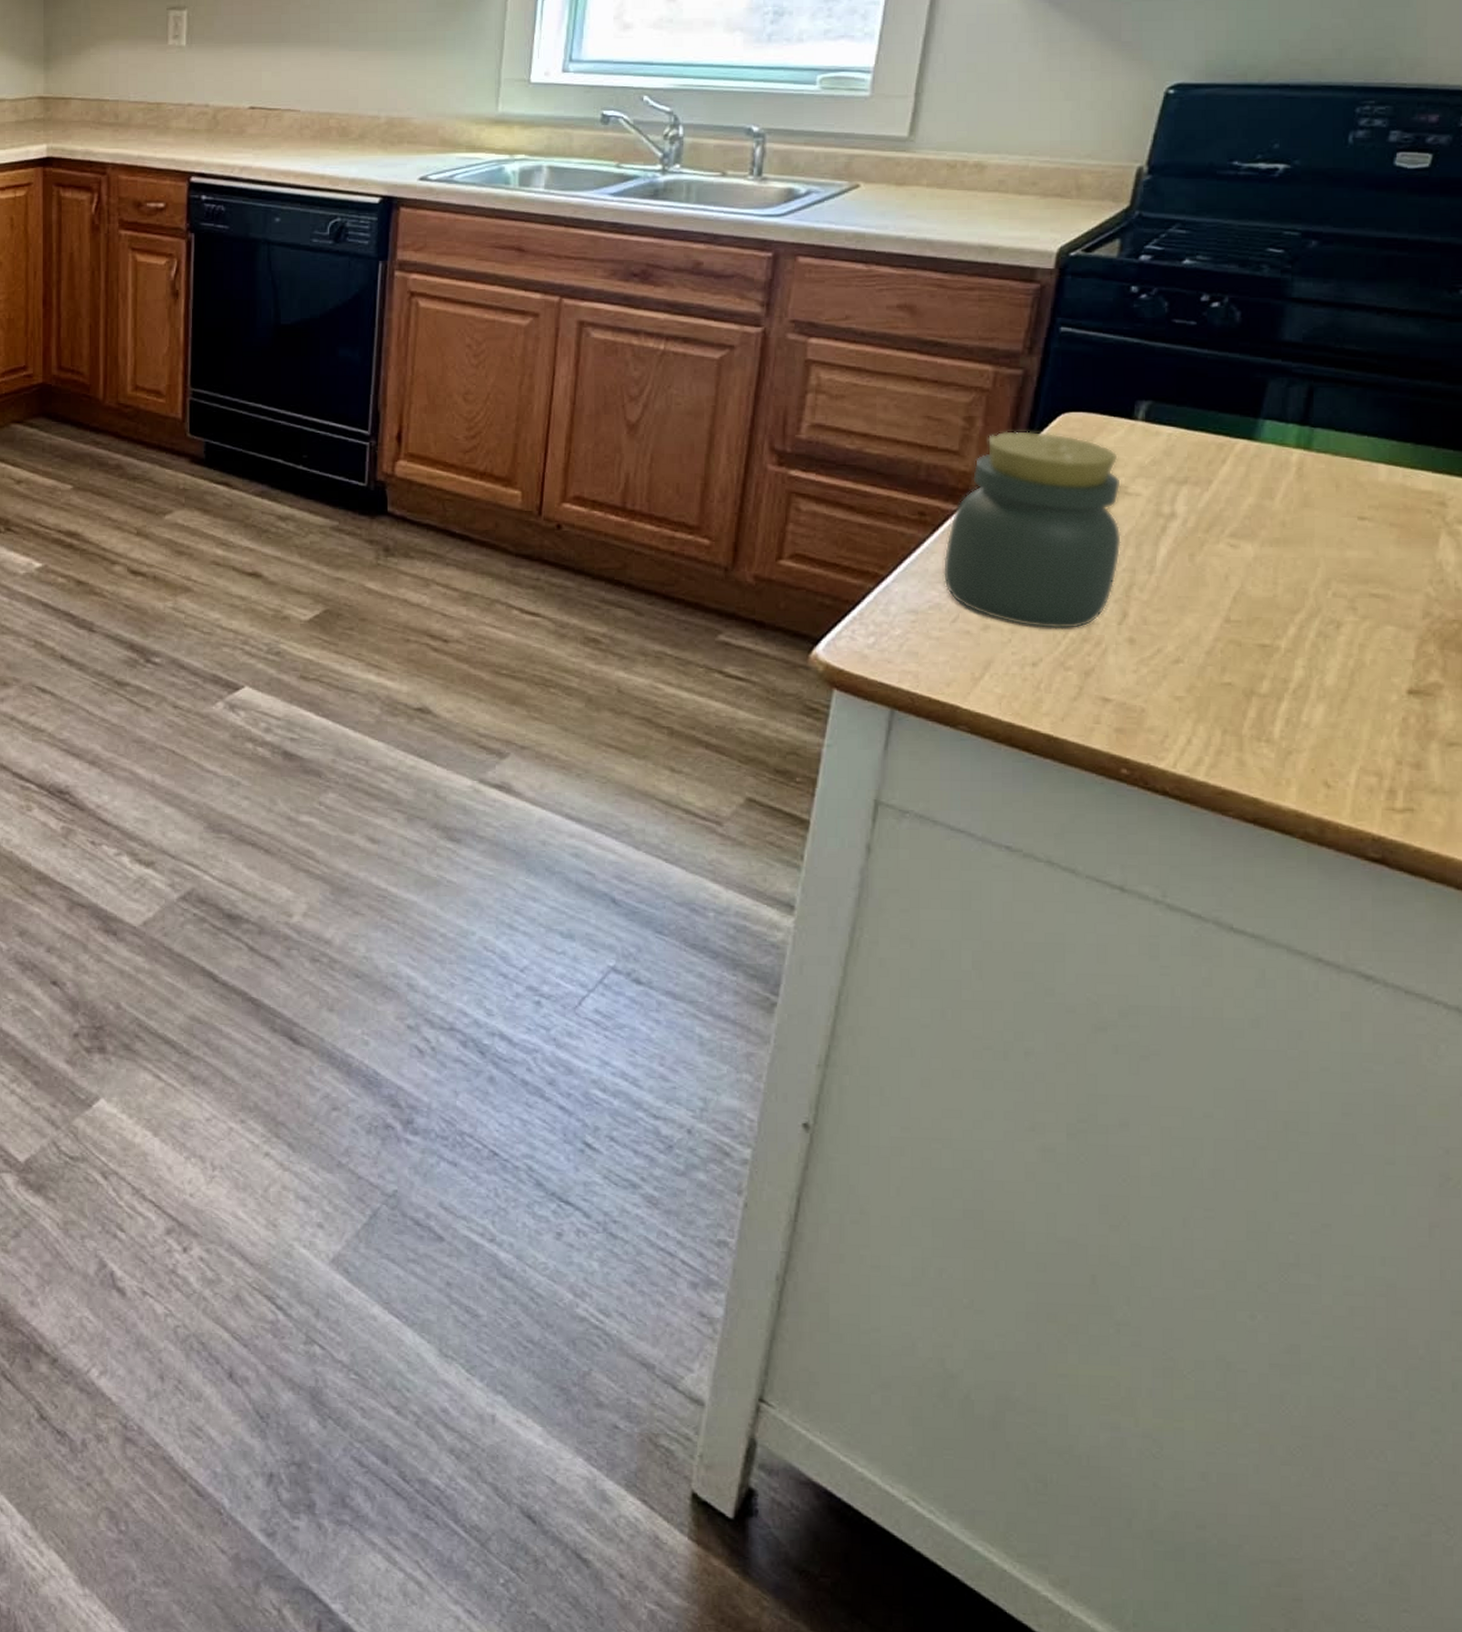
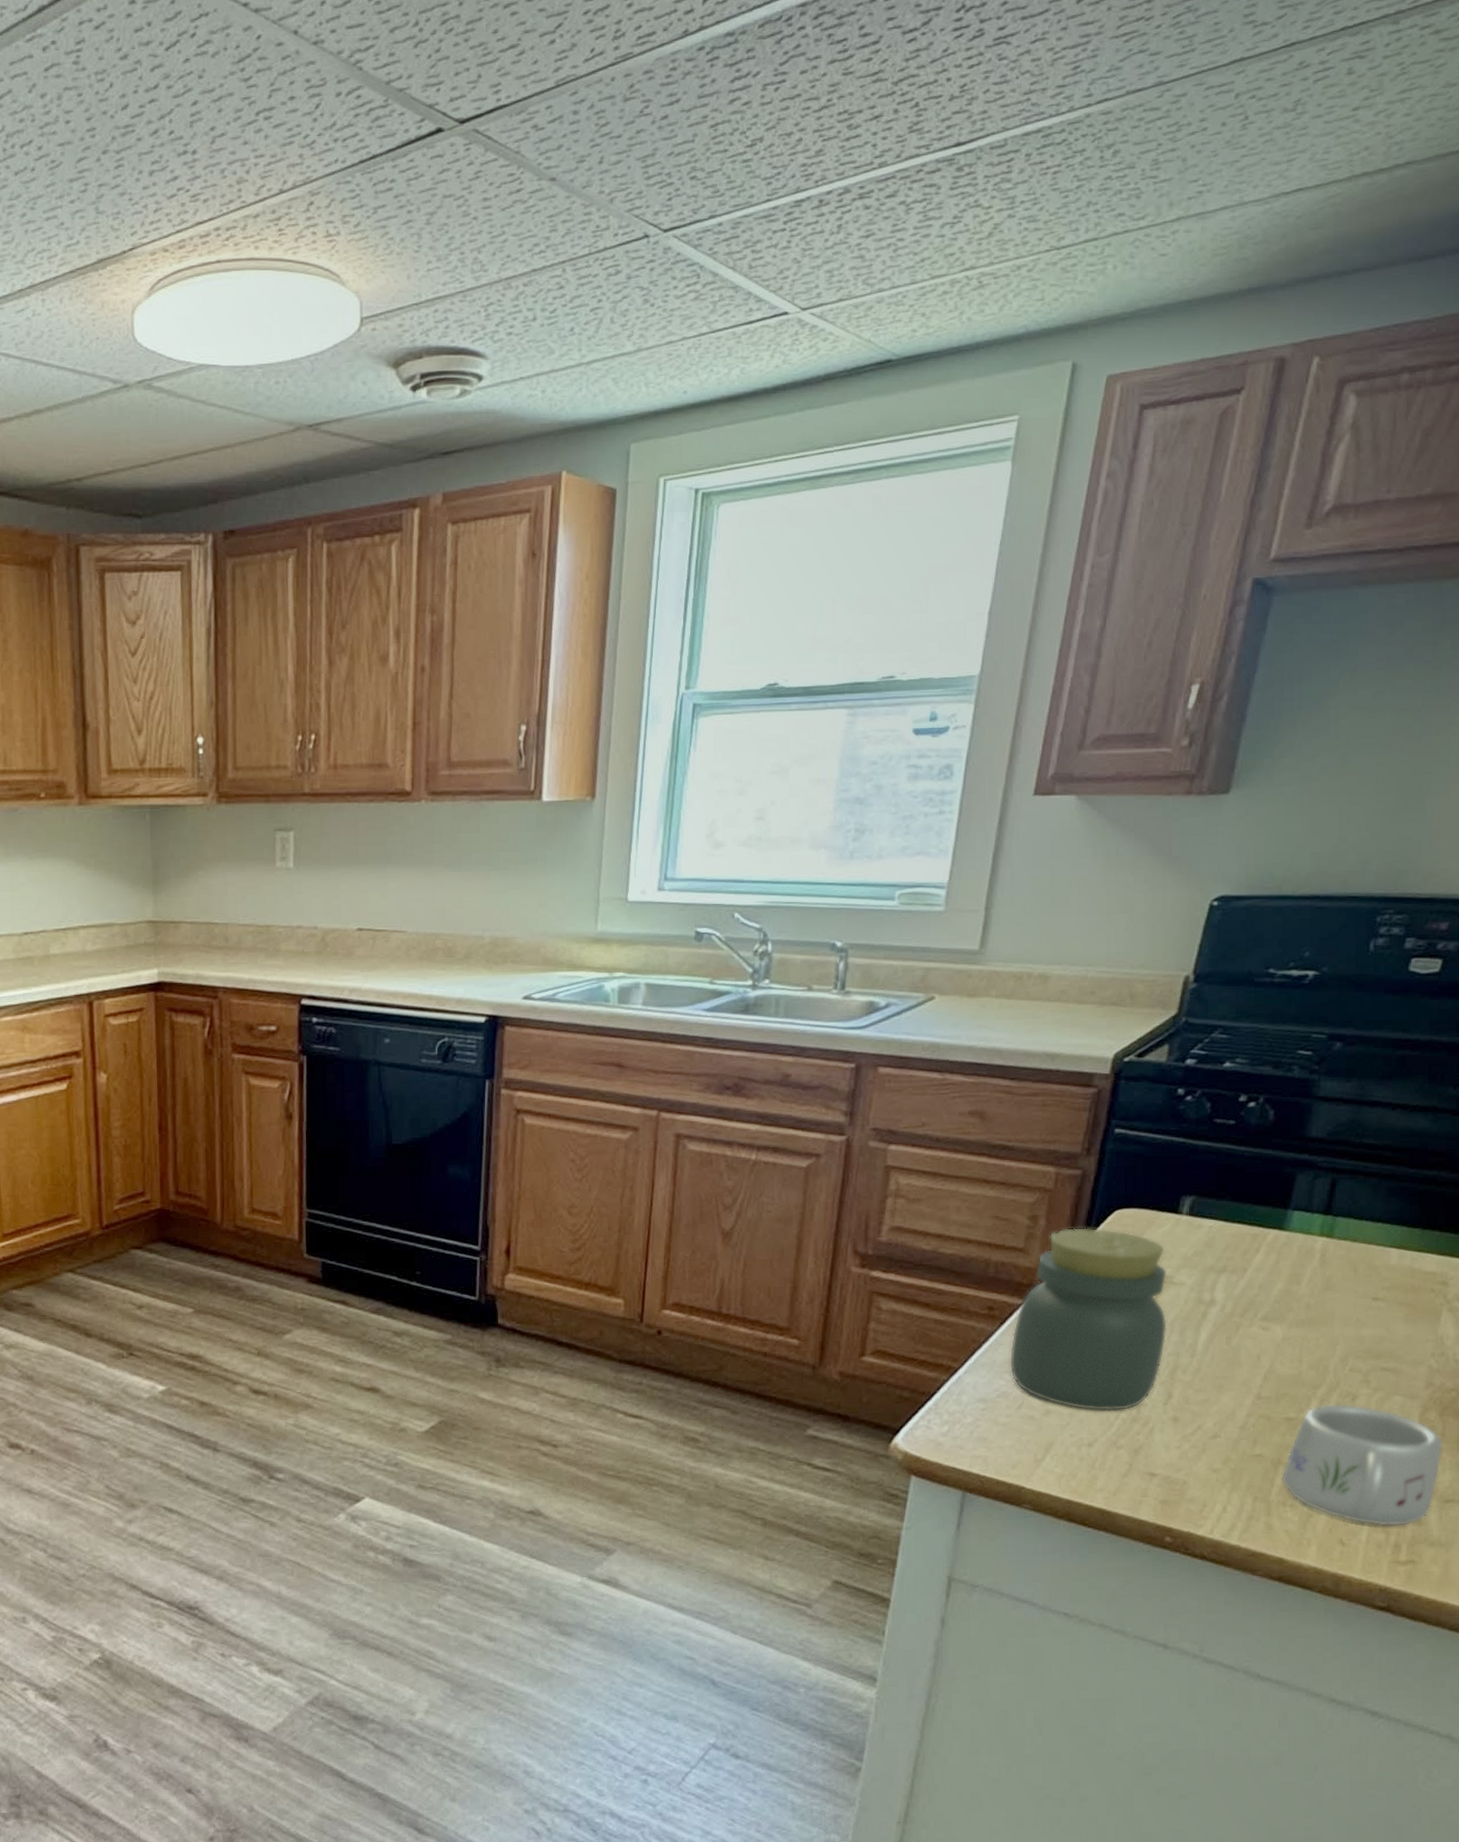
mug: none [1254,631,1445,770] -> present [1281,1404,1443,1527]

